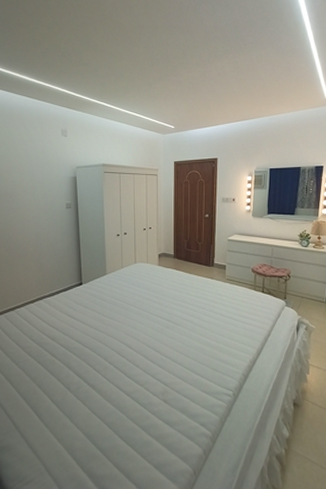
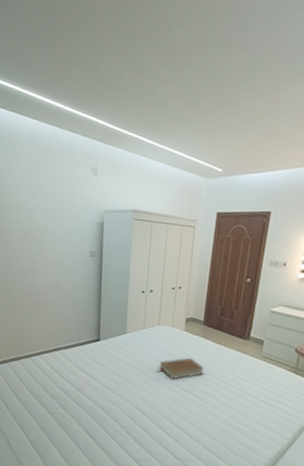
book: none [138,288,179,311] -> present [157,357,204,380]

